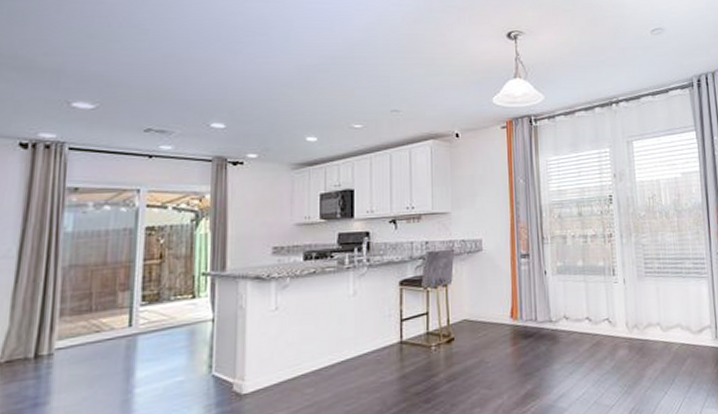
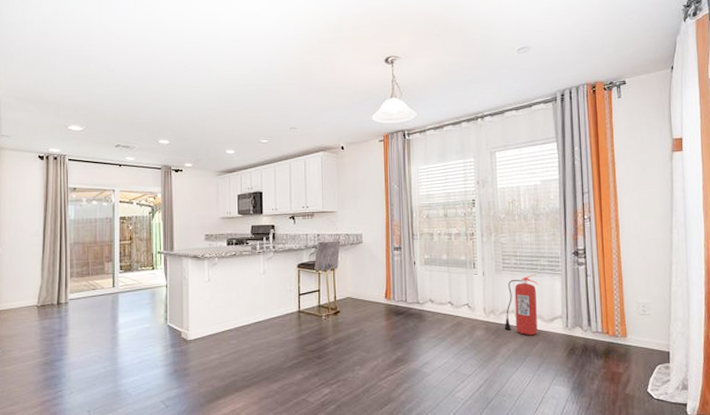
fire extinguisher: none [649,278,686,352] -> present [504,274,539,336]

